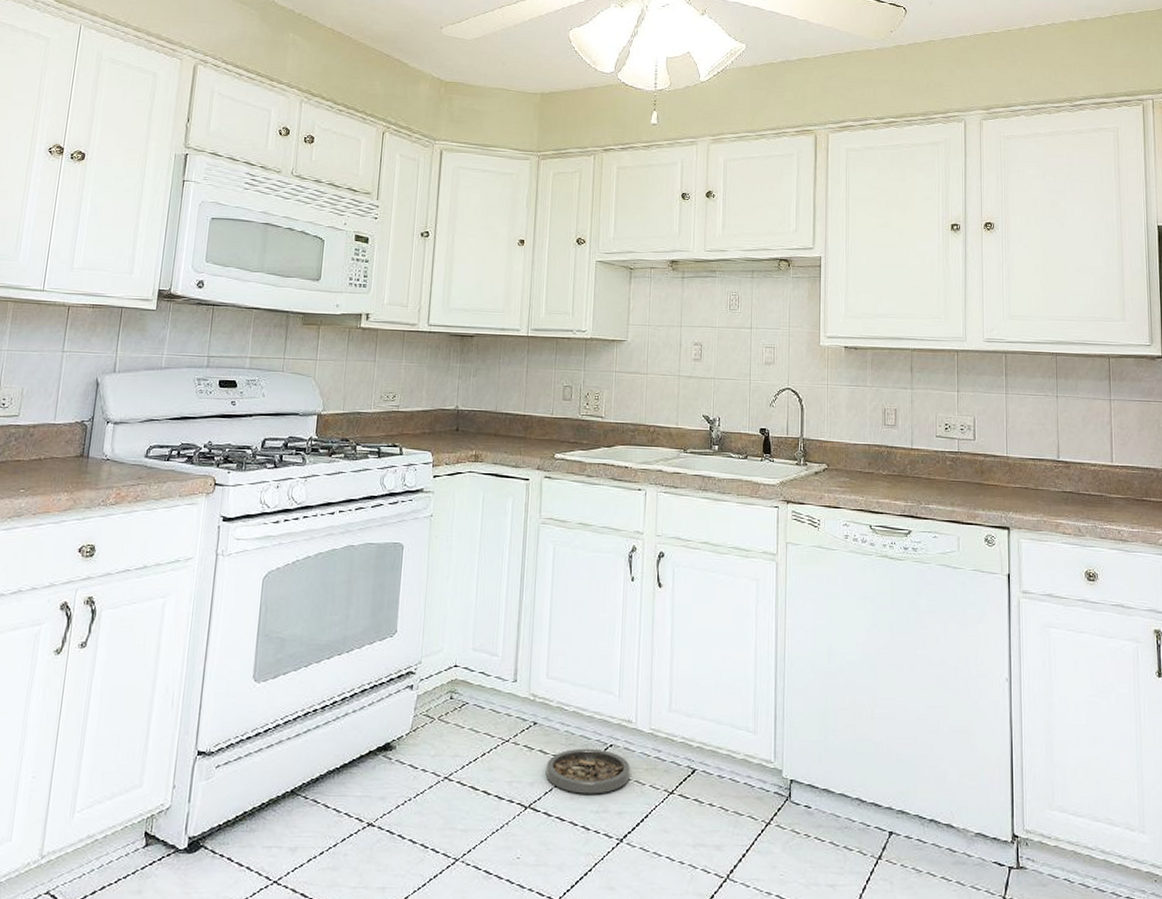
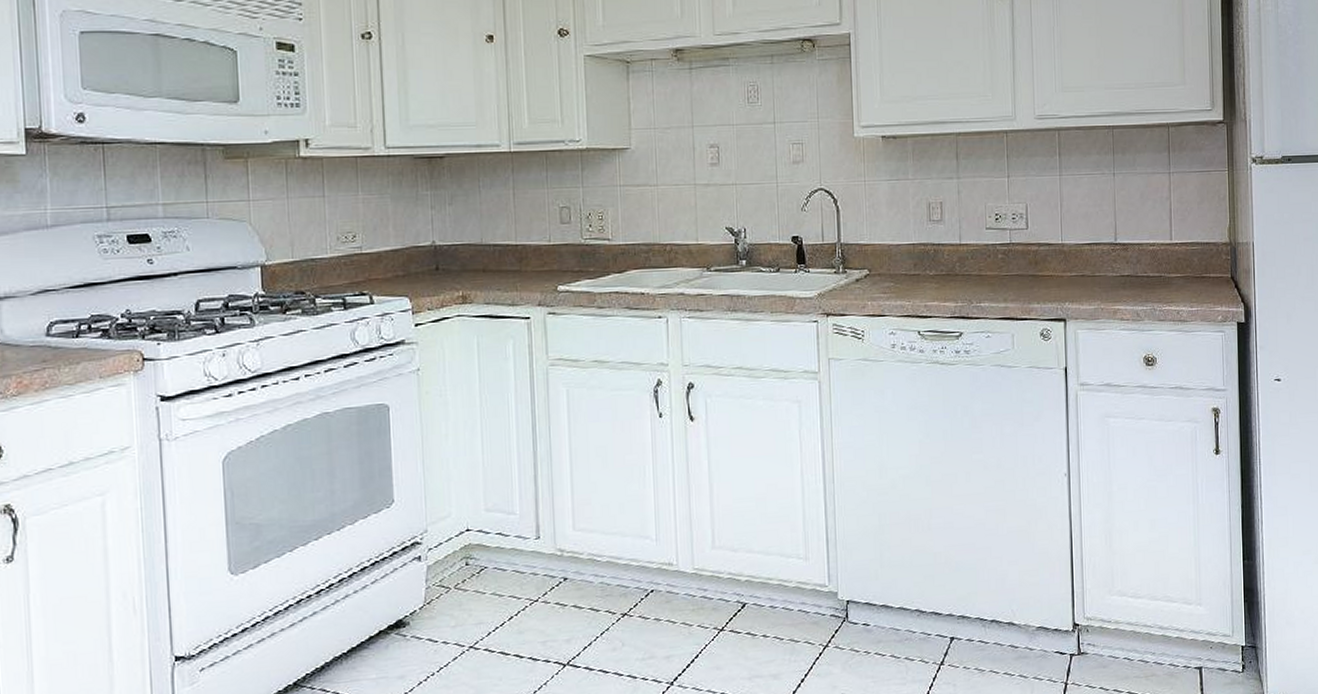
pet bowl: present [546,748,630,794] -> none [583,596,675,644]

